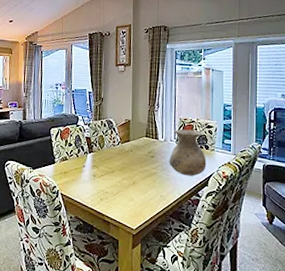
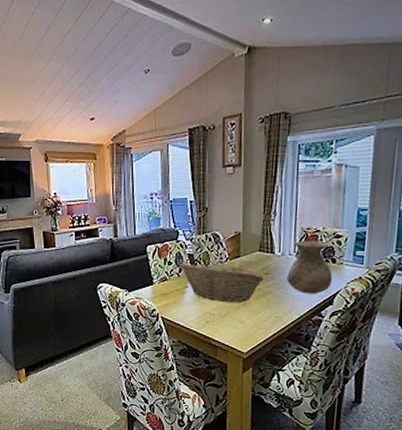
fruit basket: none [78,145,151,183] -> present [179,262,265,303]

